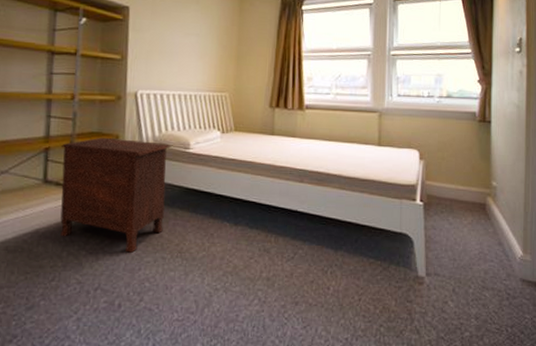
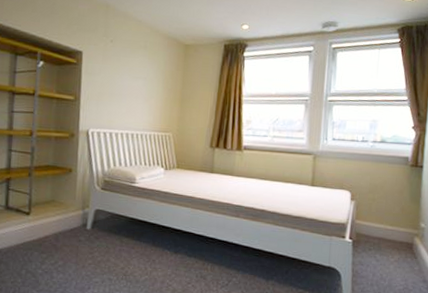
nightstand: present [60,137,172,253] -> none [20,170,119,273]

